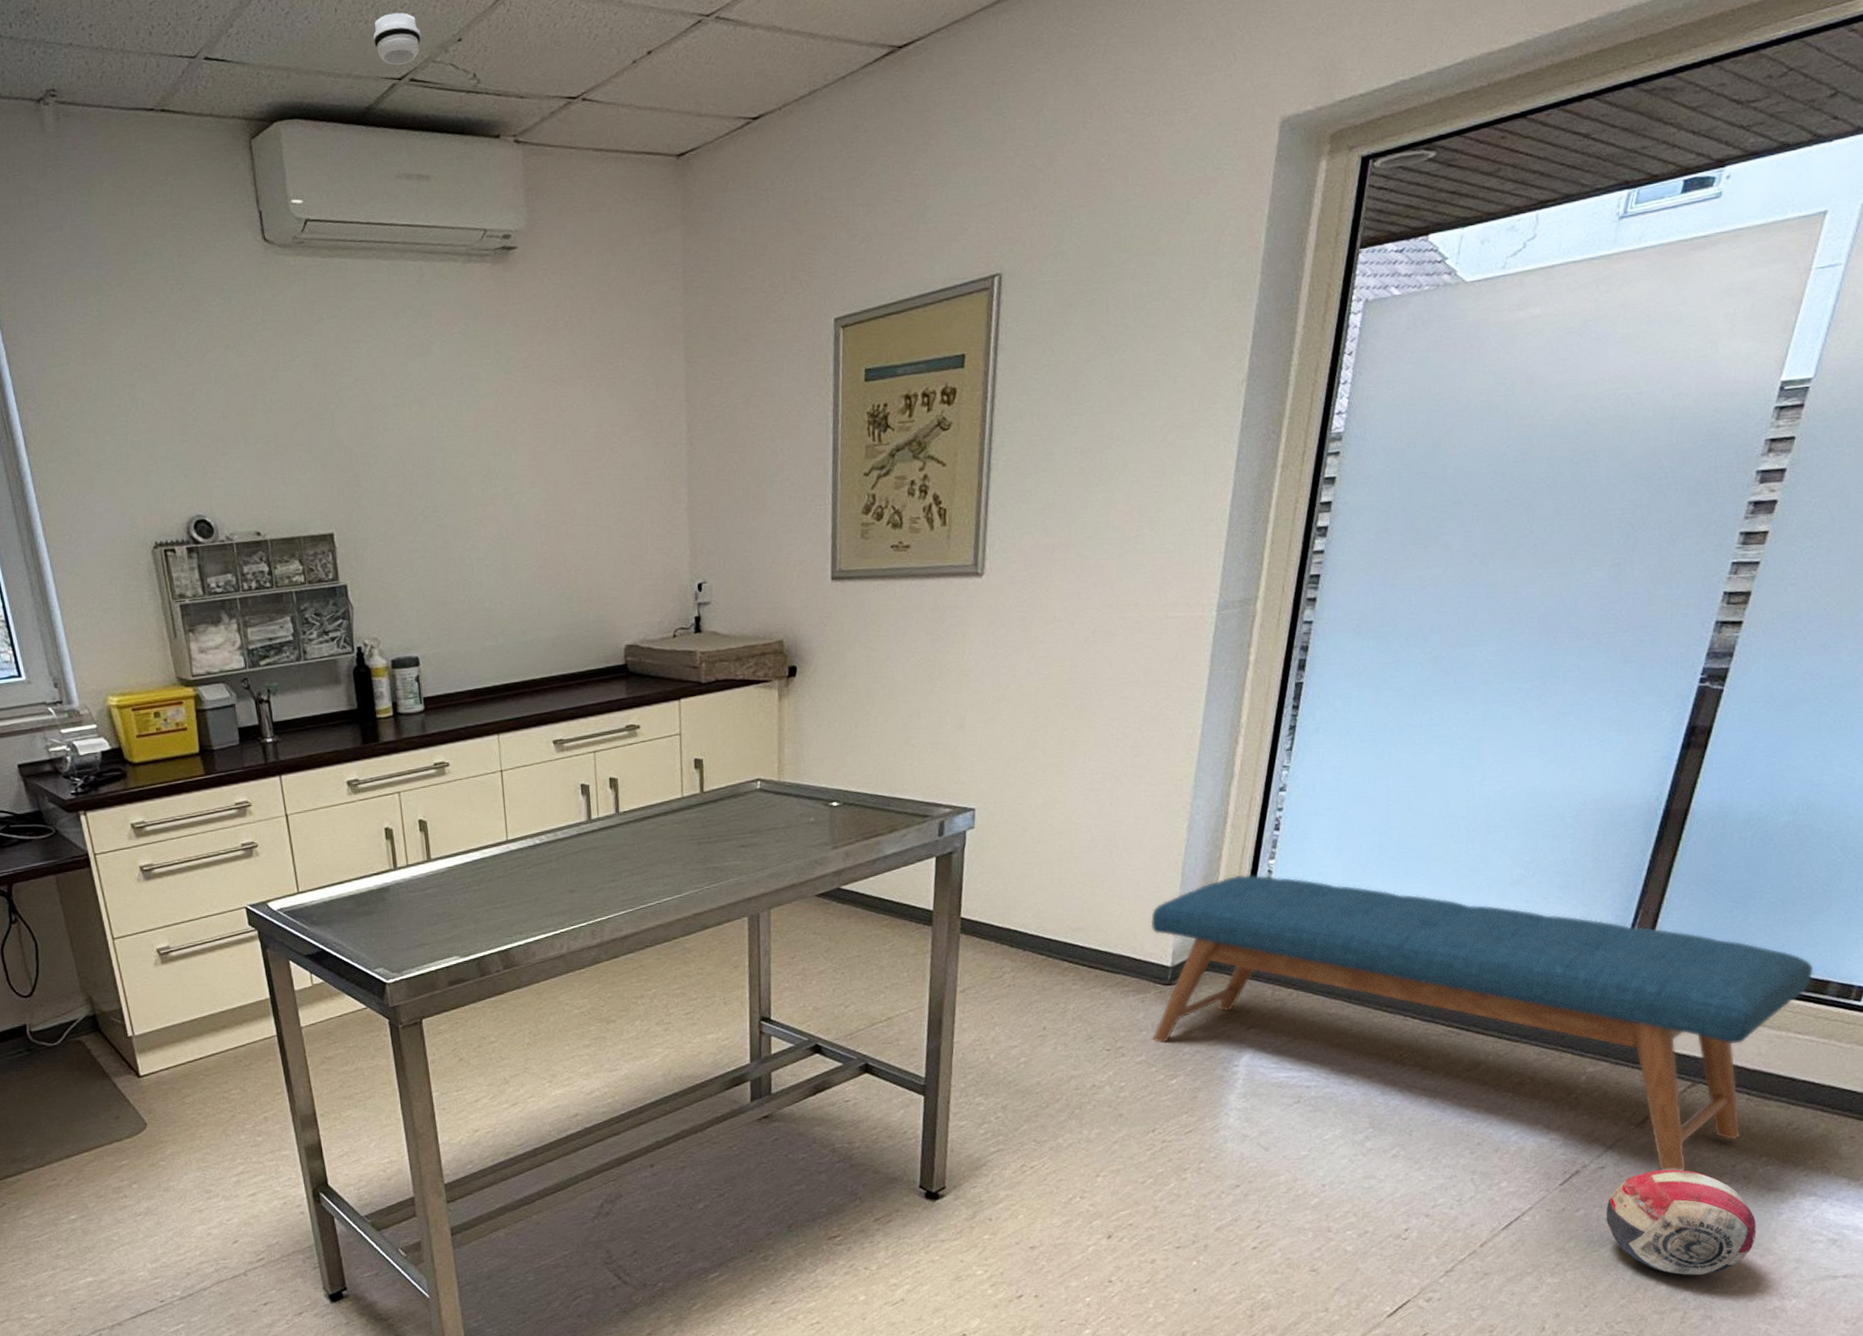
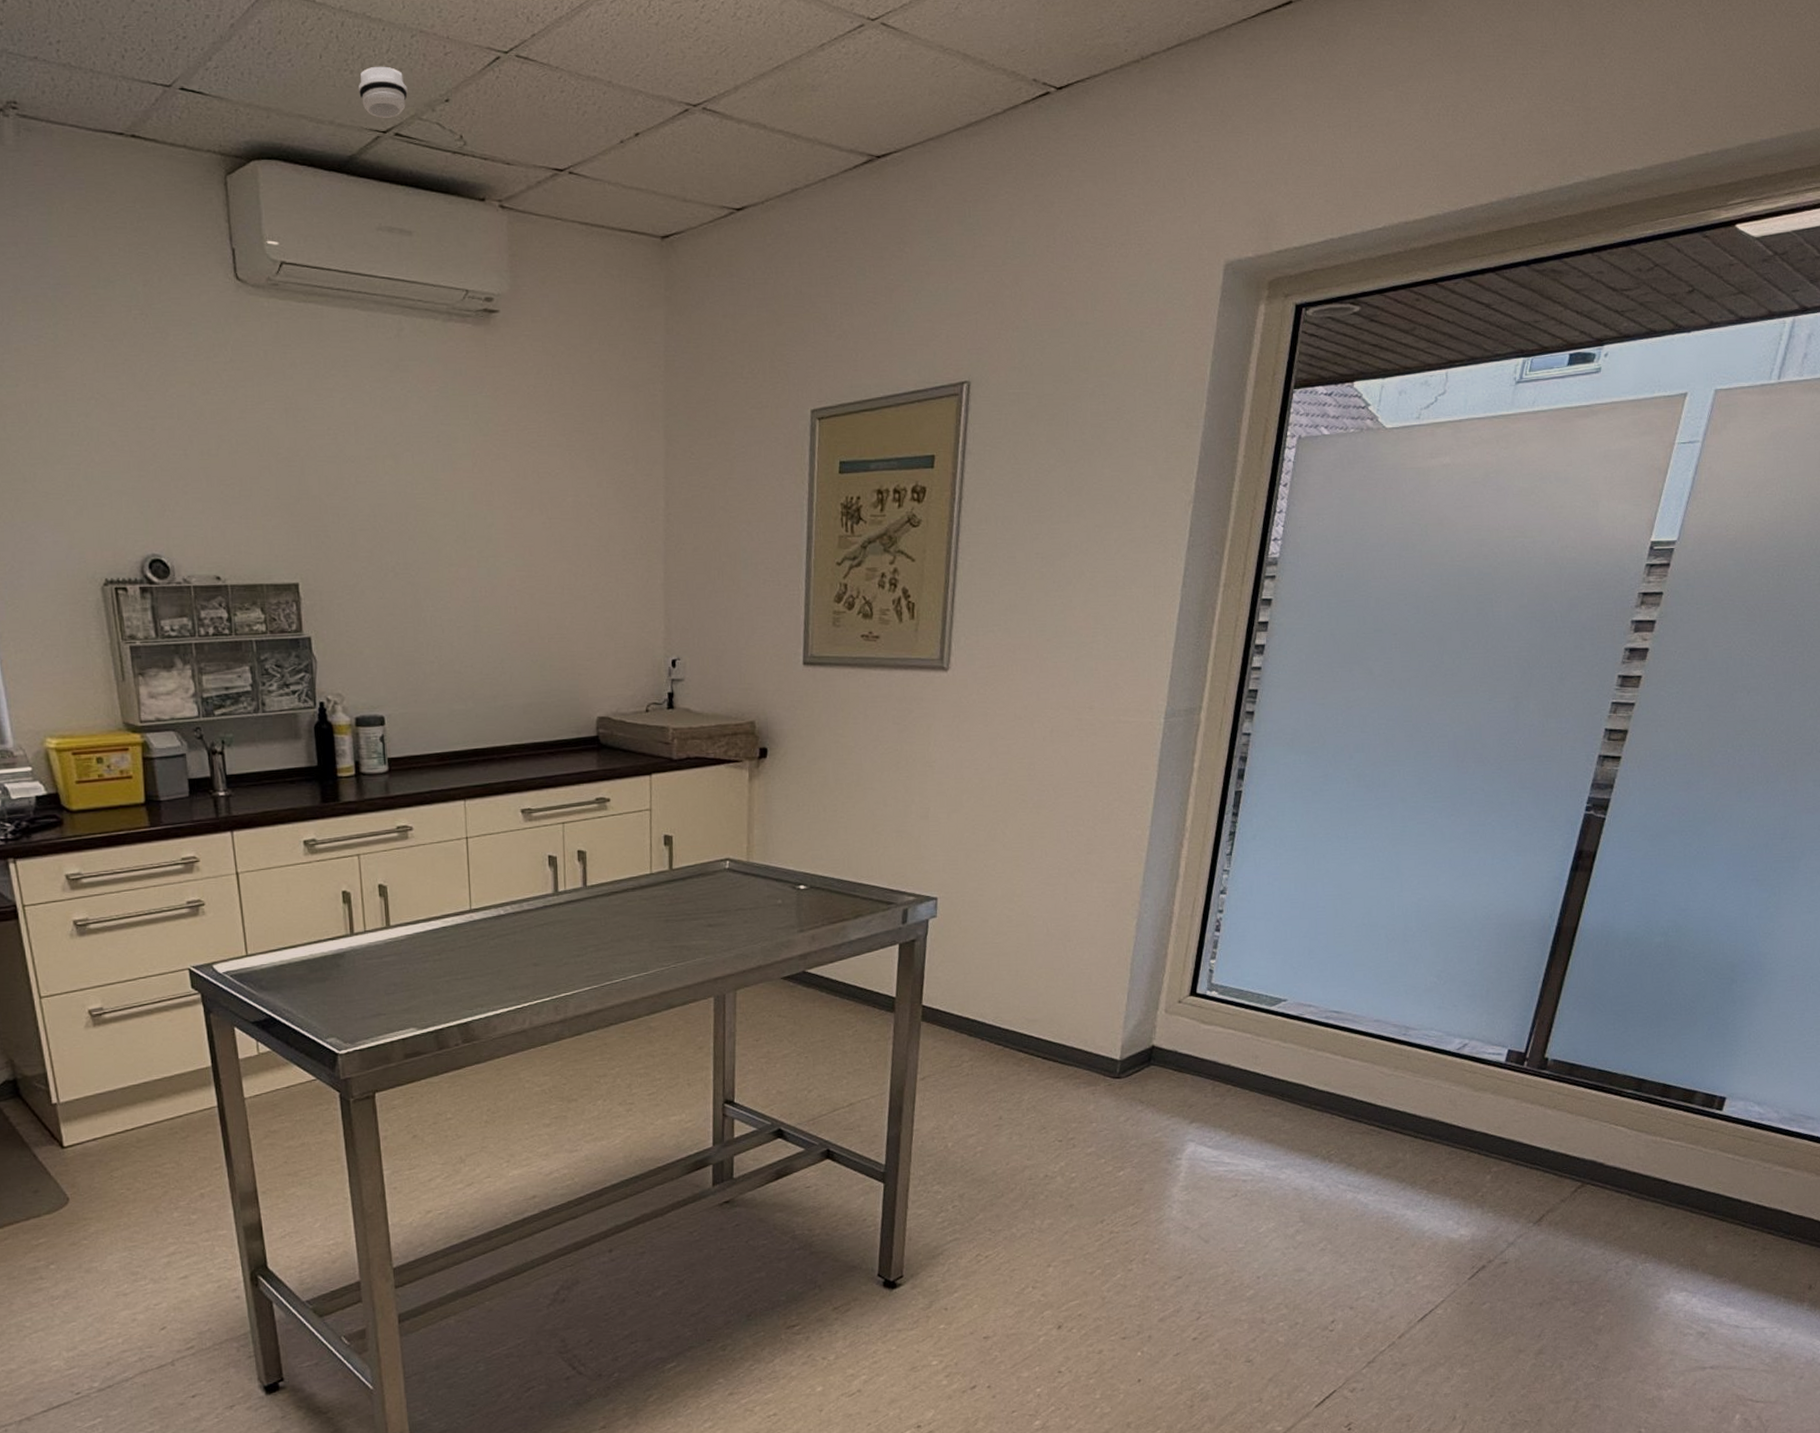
bench: present [1150,874,1814,1171] -> none [1101,972,1683,1267]
ball: present [1605,1169,1756,1276] -> none [1508,1265,1637,1367]

